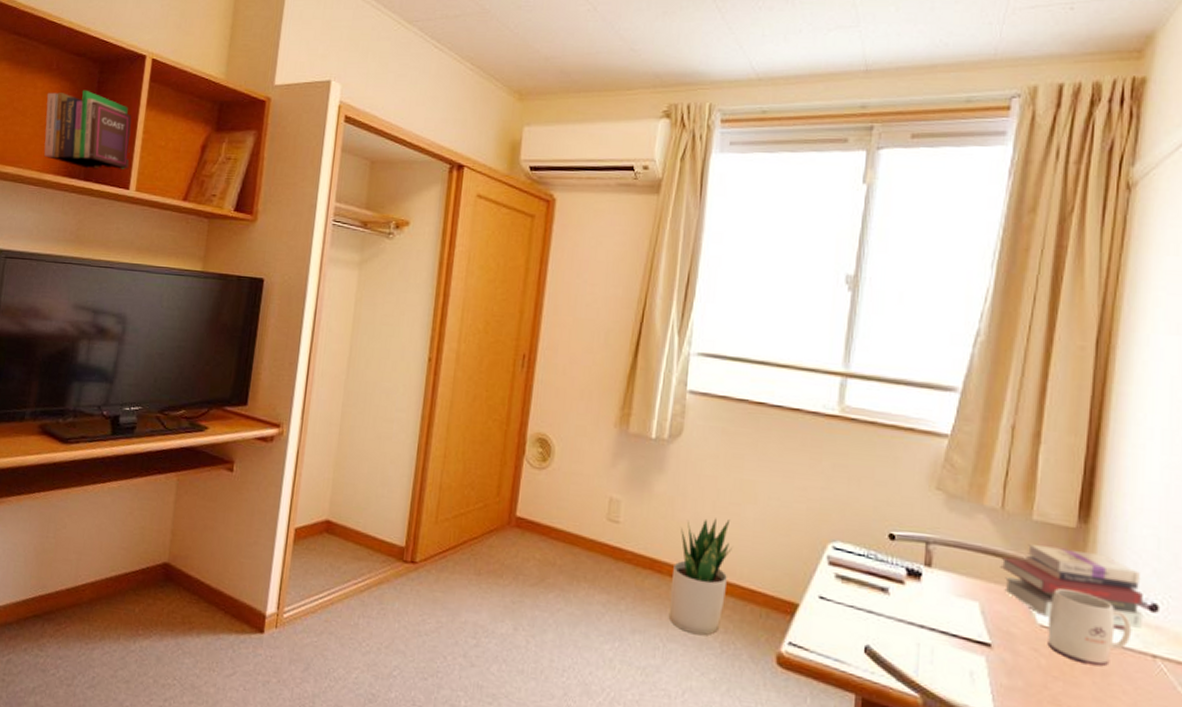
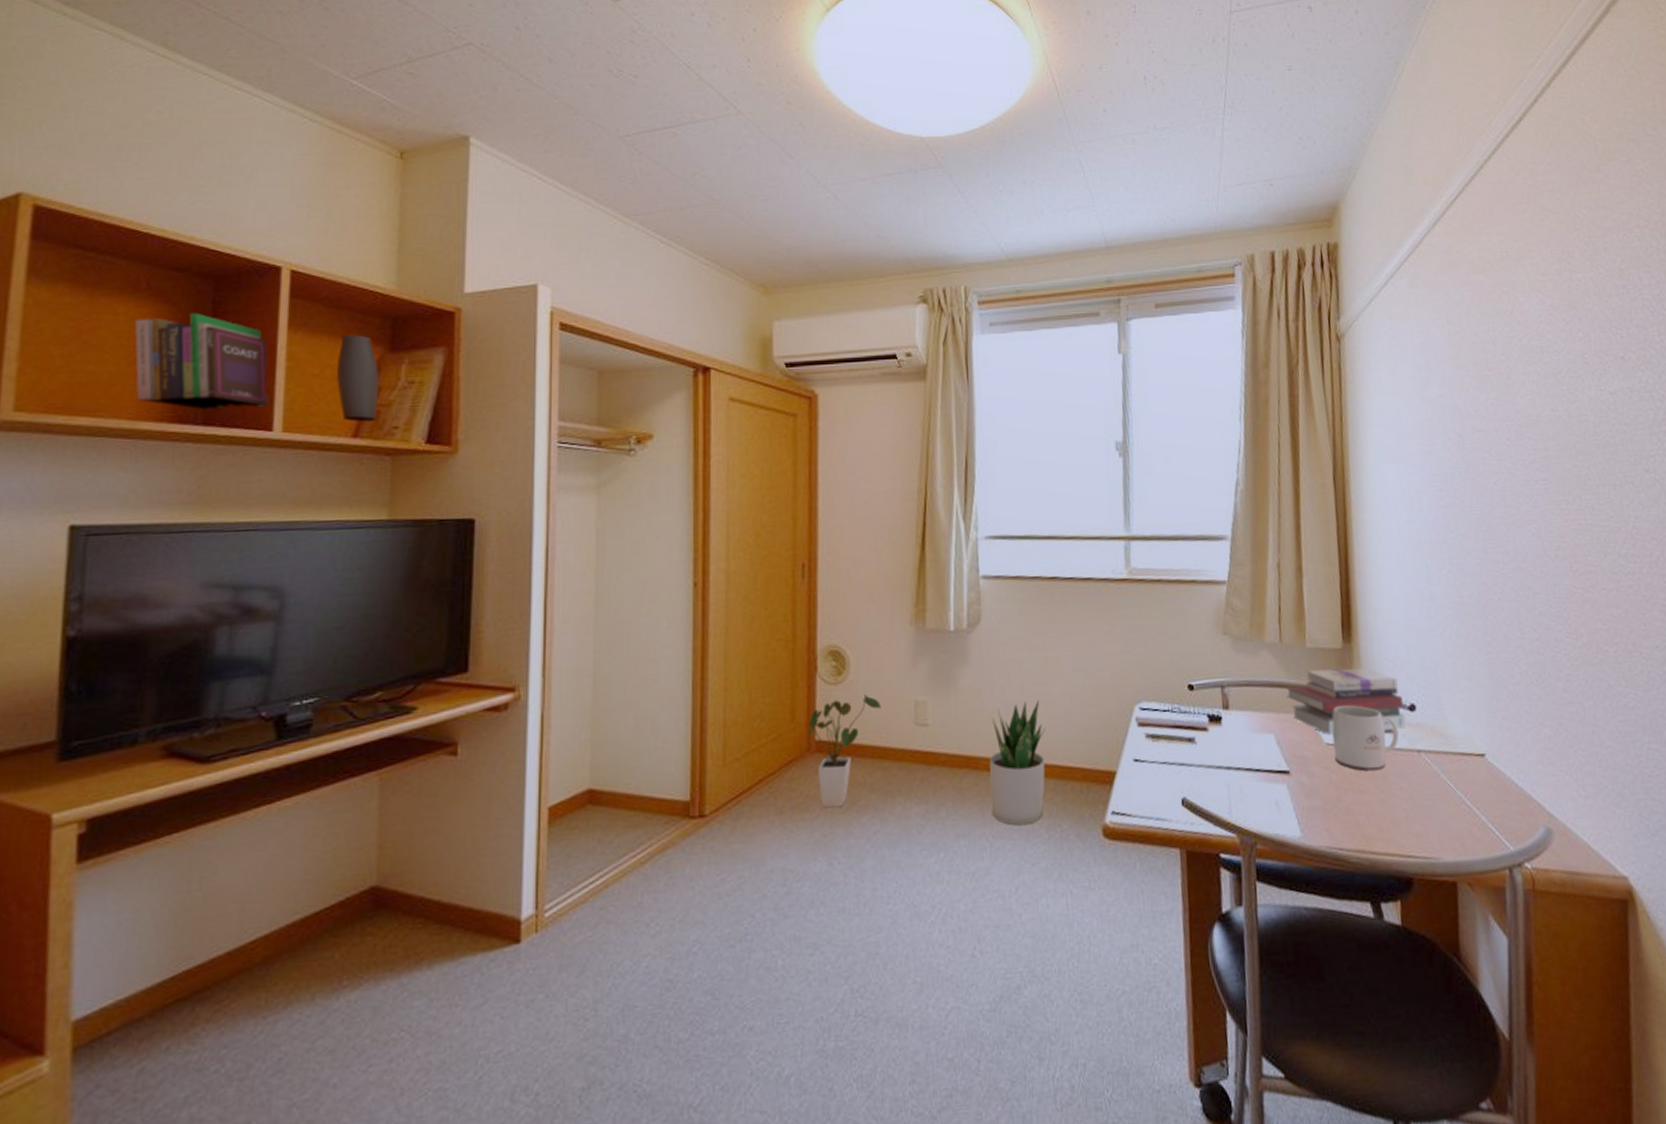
vase: none [176,115,207,188] -> present [336,335,380,422]
house plant: none [509,483,578,581] -> present [807,695,881,808]

